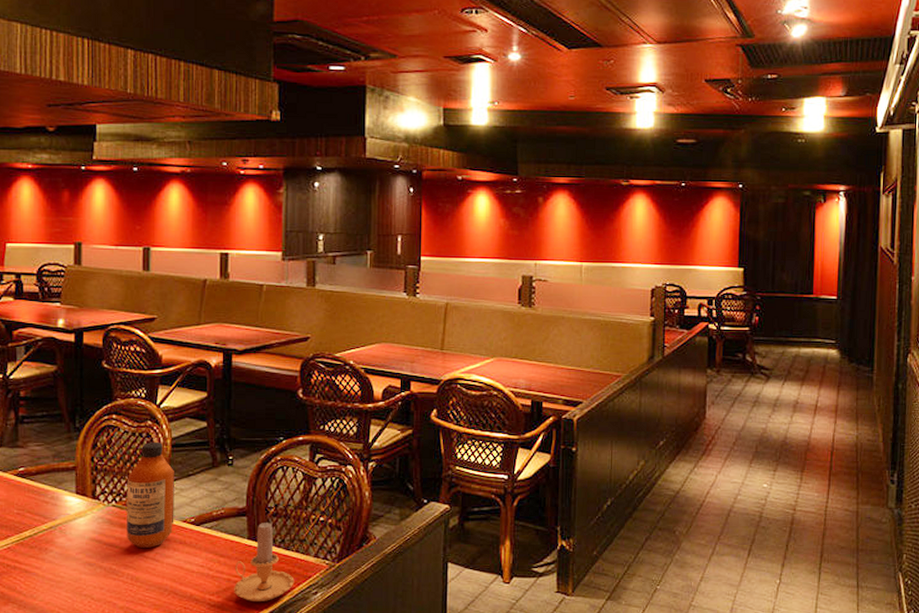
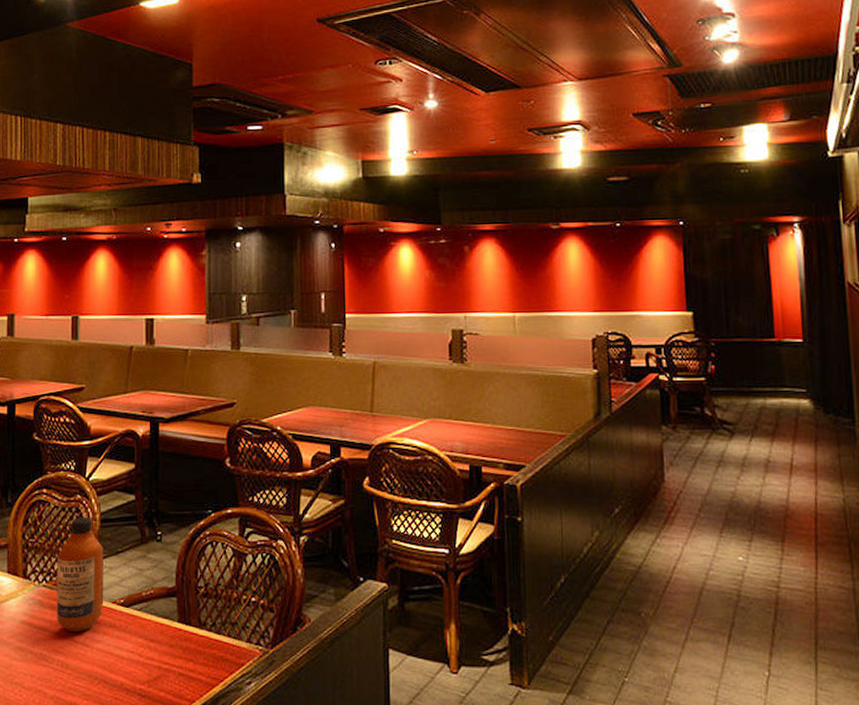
candle: present [233,520,295,603] -> none [164,601,227,693]

